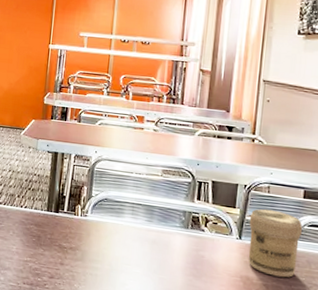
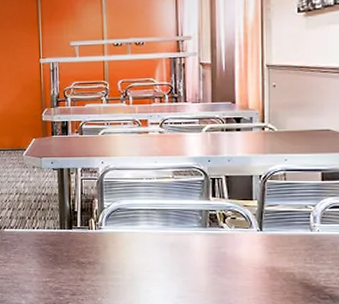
jar: present [248,209,303,278] -> none [268,197,325,263]

